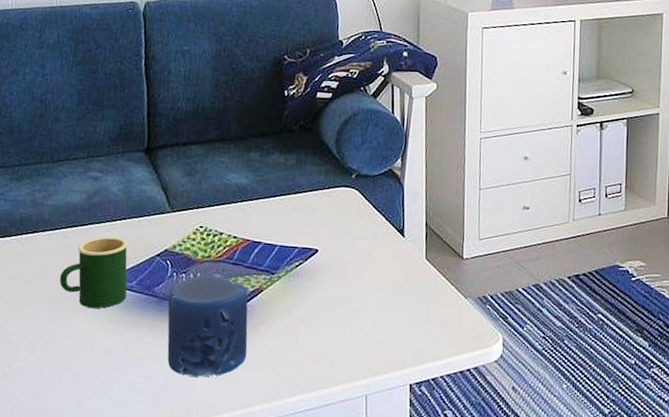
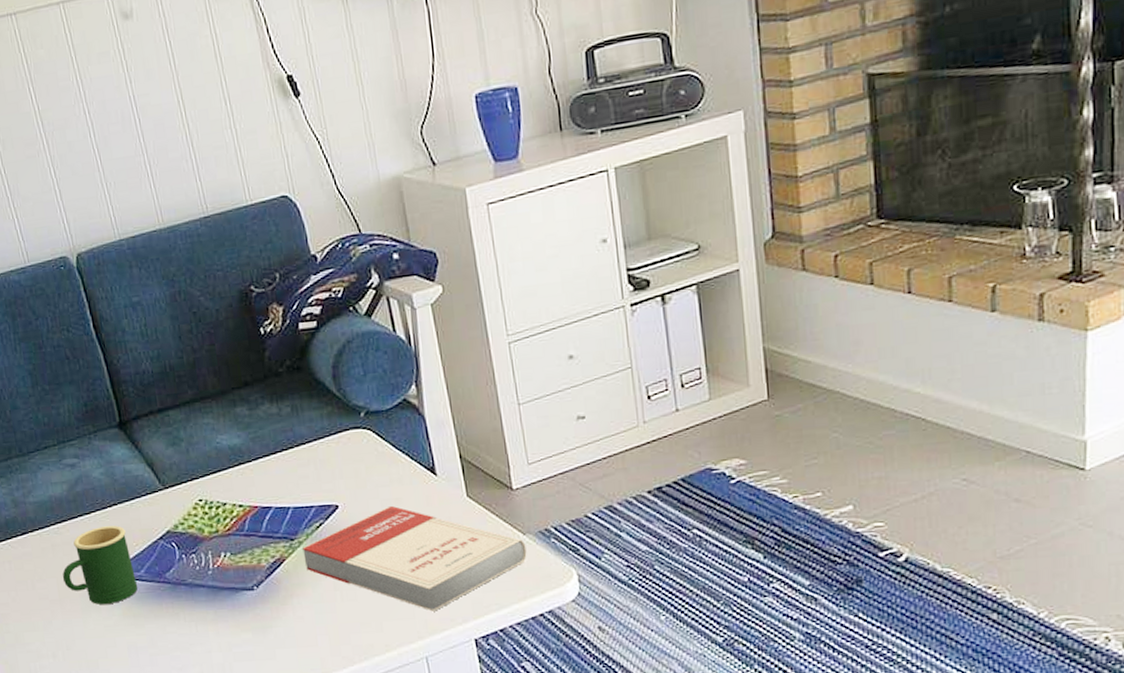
candle: present [167,274,248,377] -> none [181,549,283,662]
book: none [279,256,466,355] -> present [302,505,527,612]

